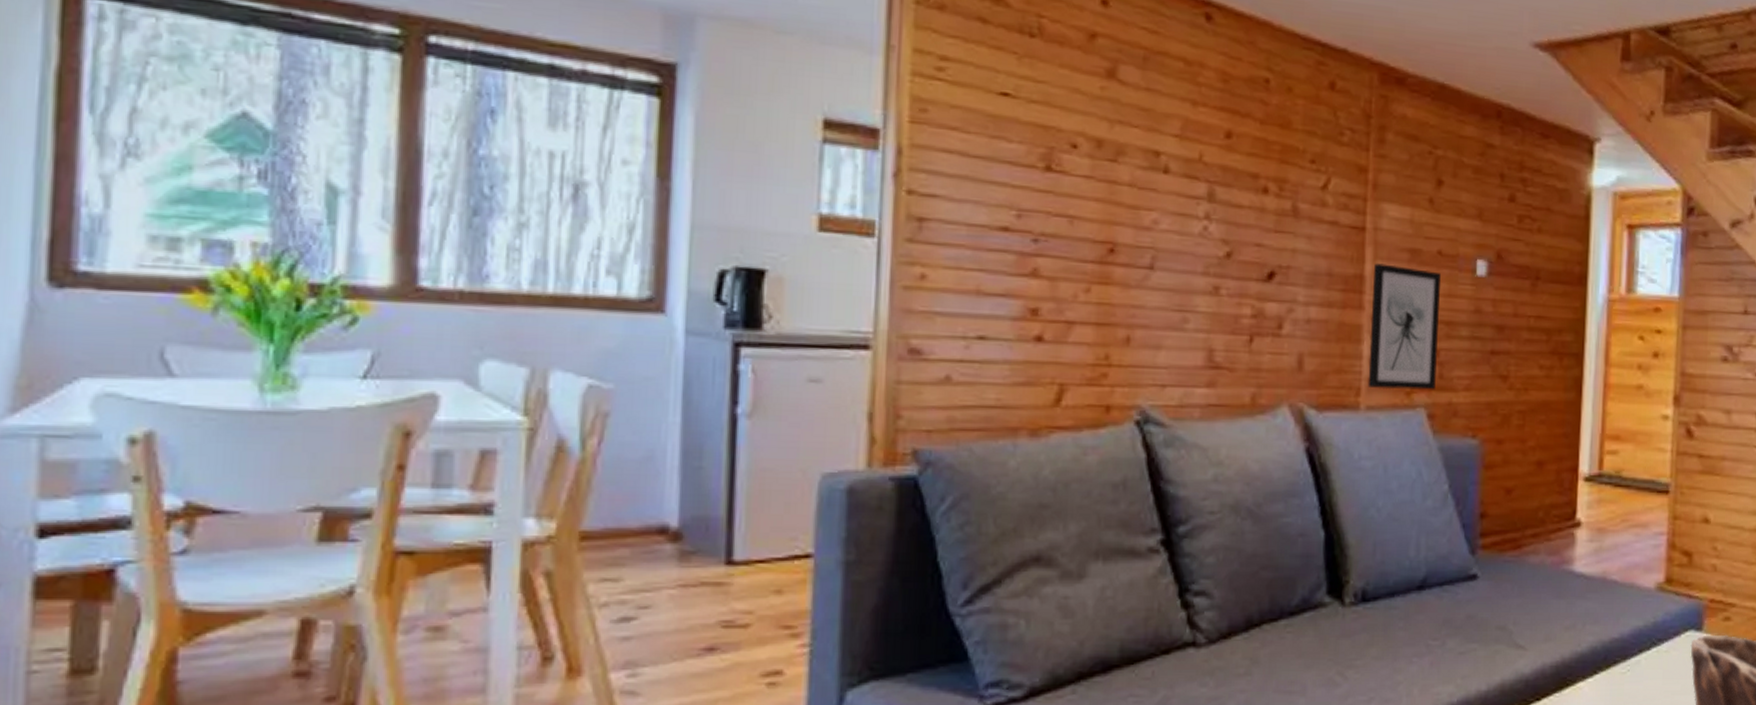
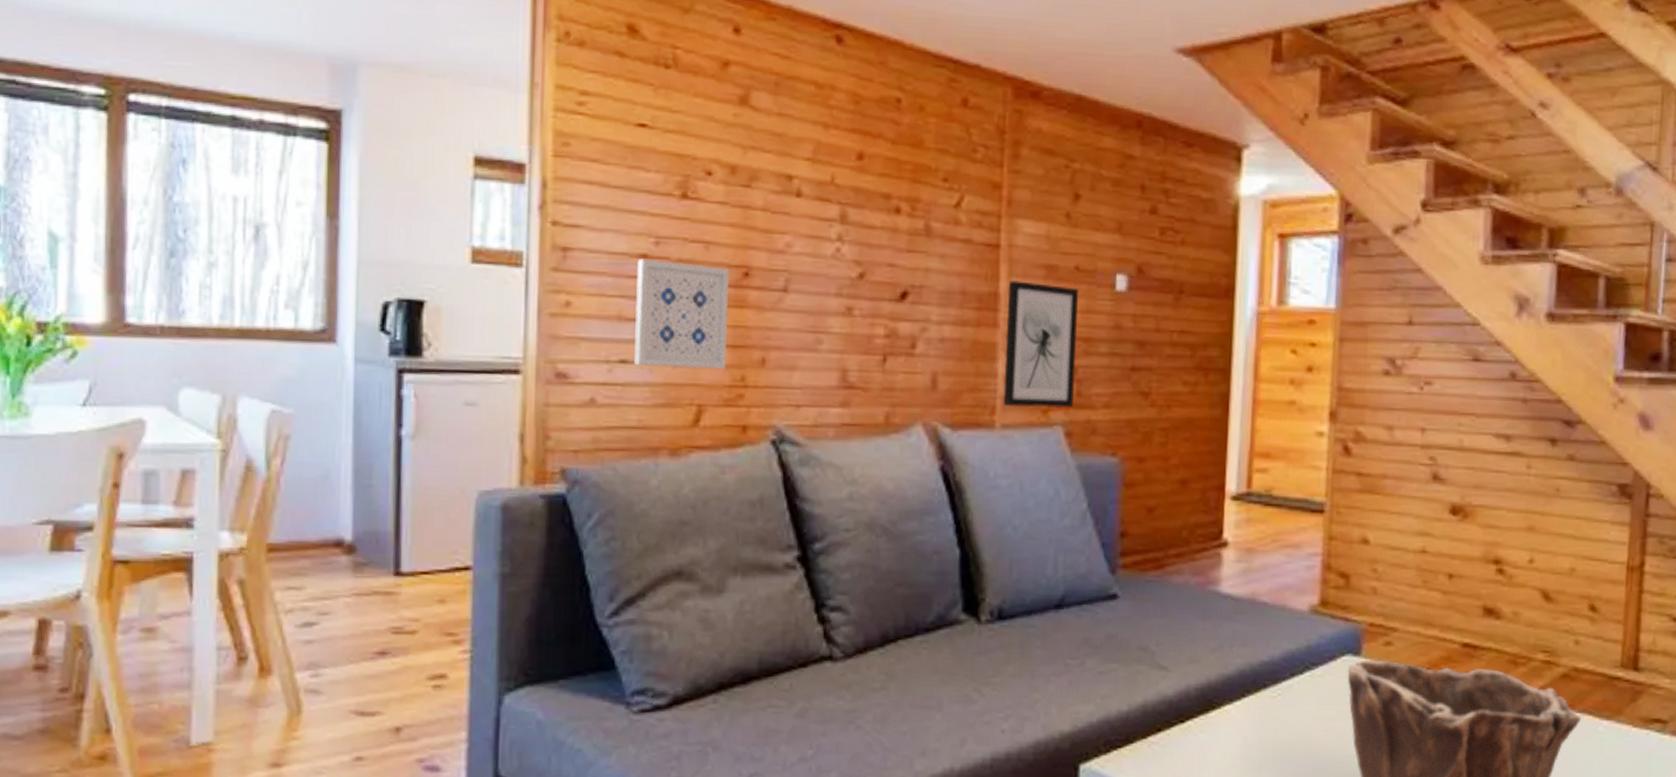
wall art: none [993,231,1094,347] -> present [634,258,729,369]

